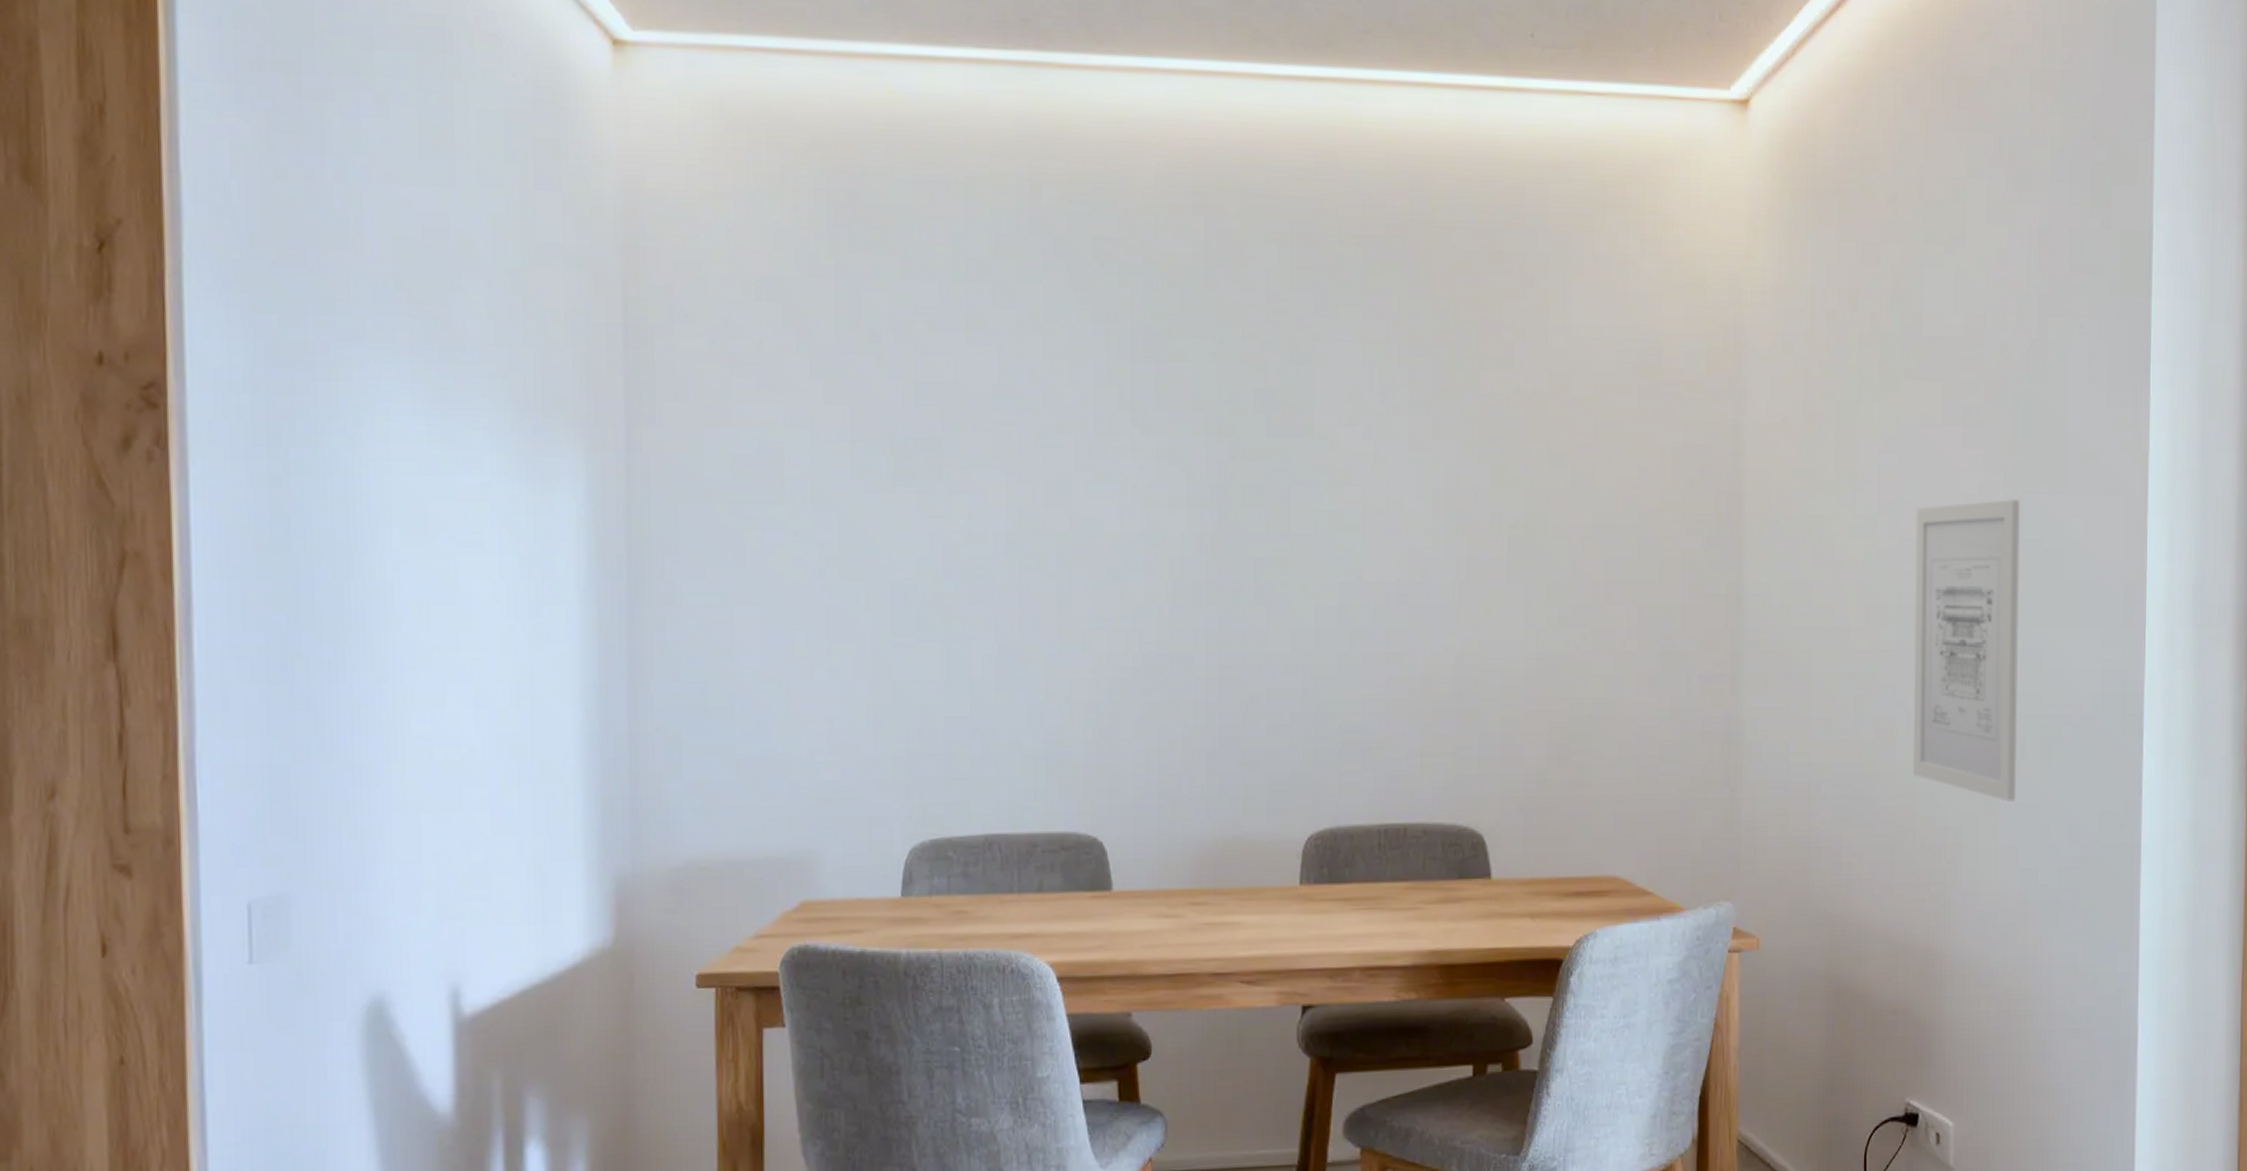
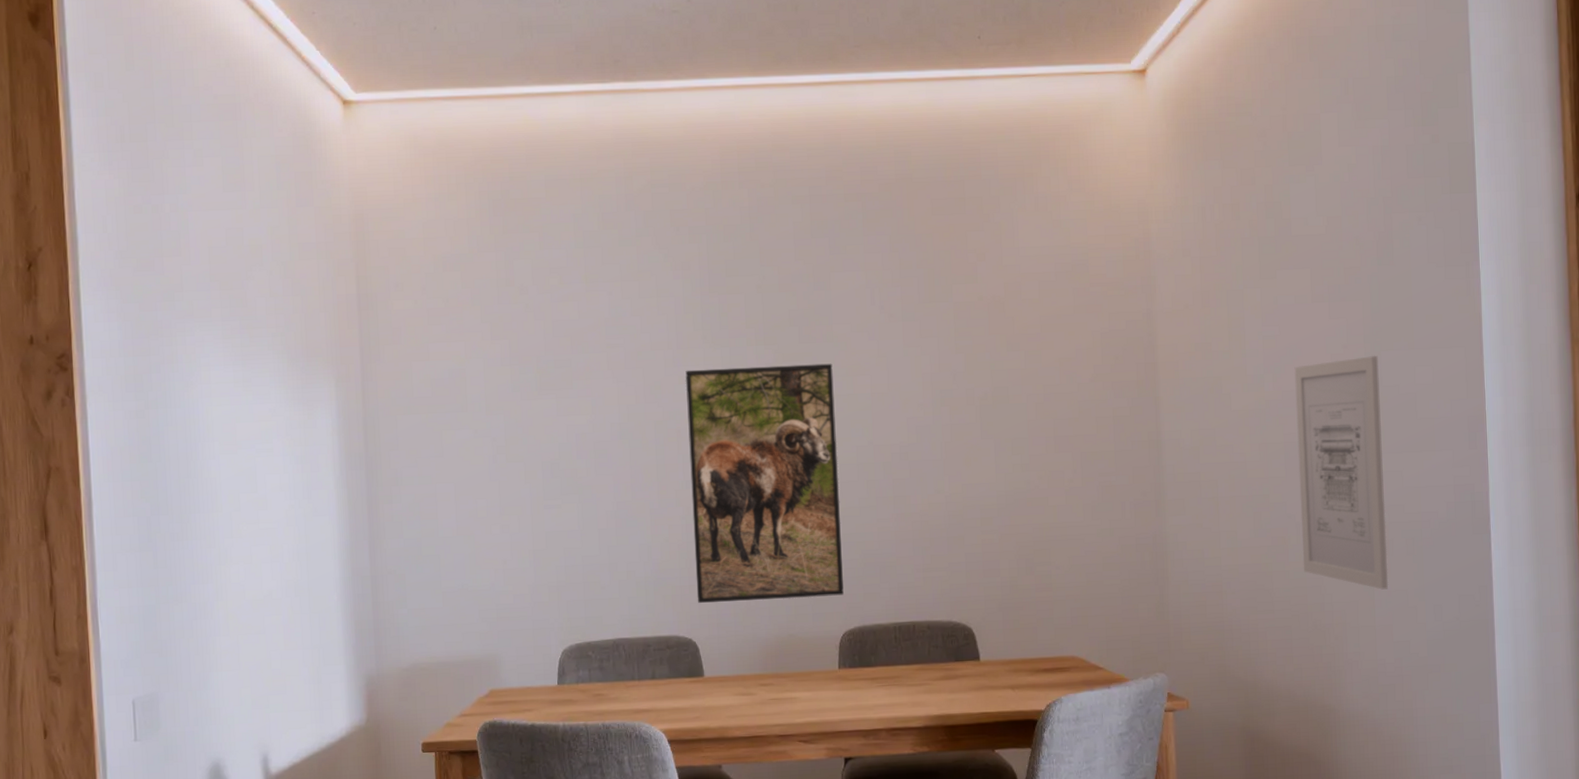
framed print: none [1105,464,1313,788] -> present [685,363,844,603]

